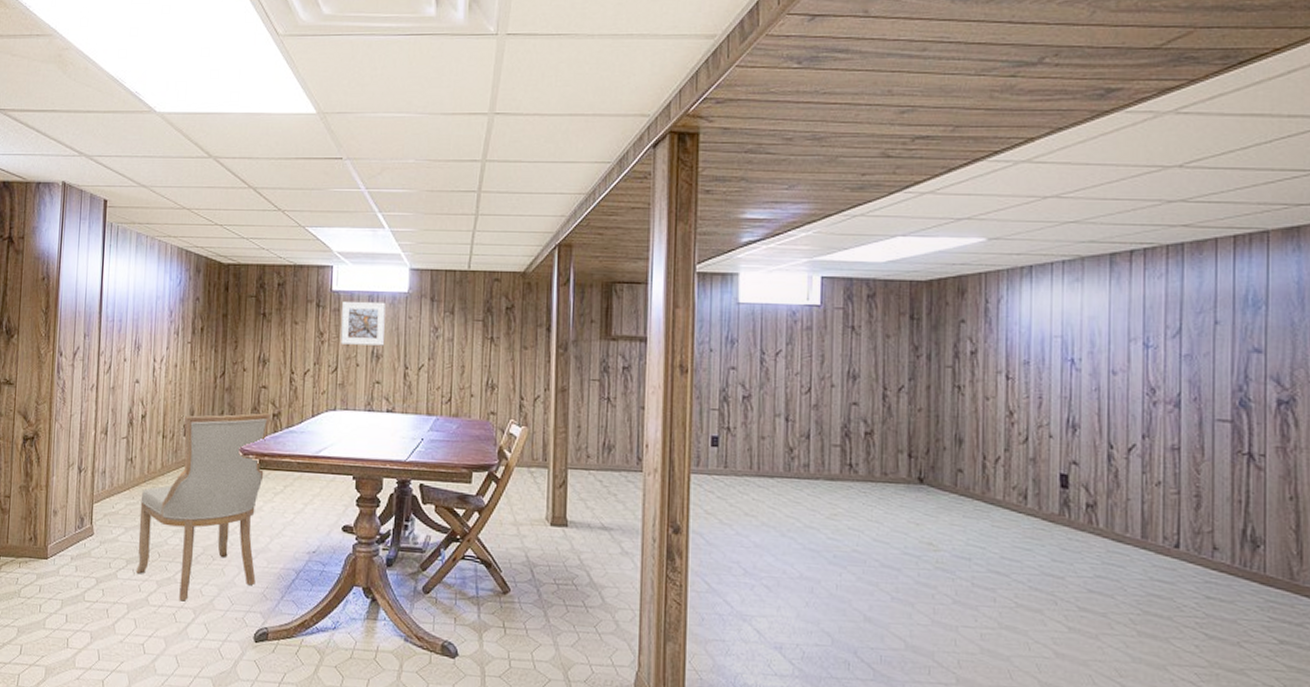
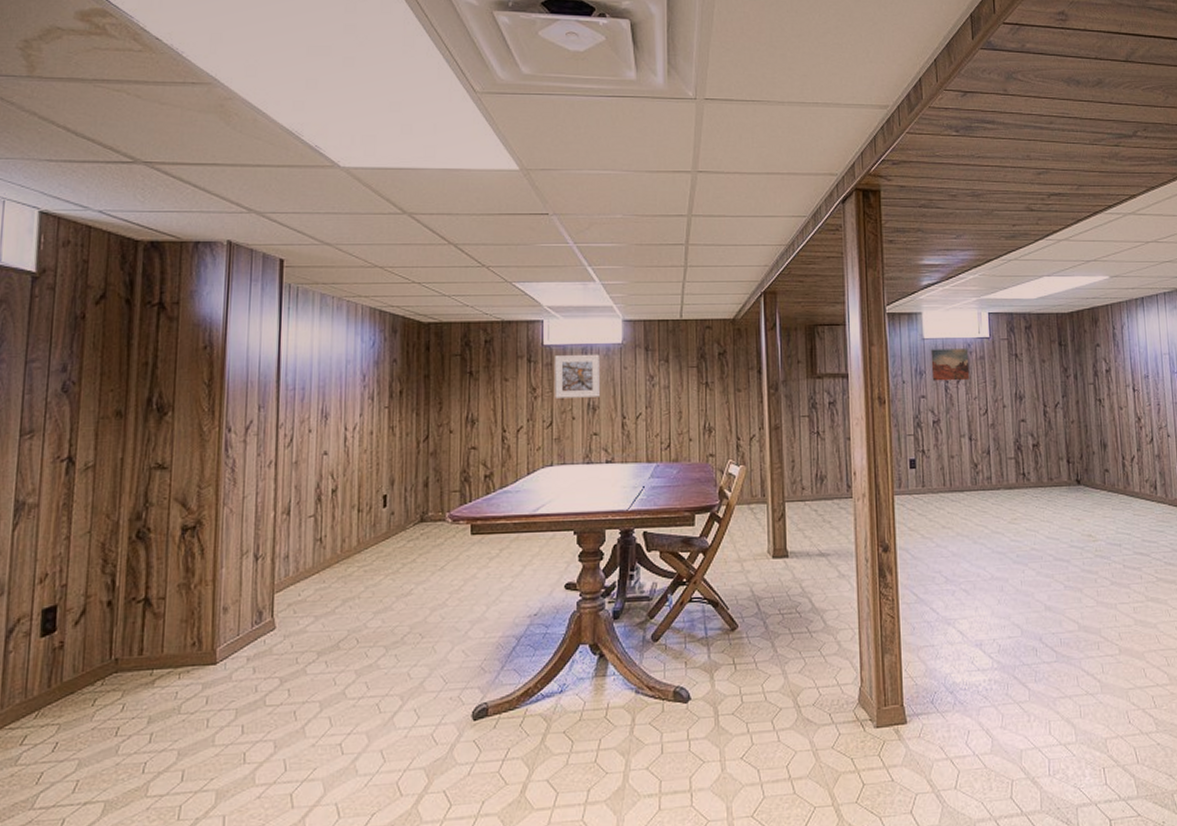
chair: present [136,413,271,601] -> none [330,475,482,689]
wall art: none [745,315,793,353] -> present [930,349,970,381]

